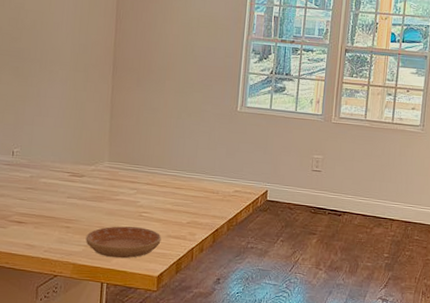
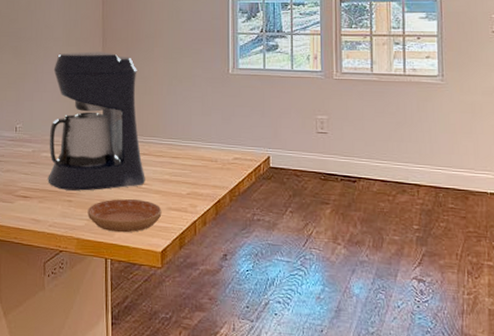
coffee maker: none [45,78,147,218] -> present [48,51,145,191]

